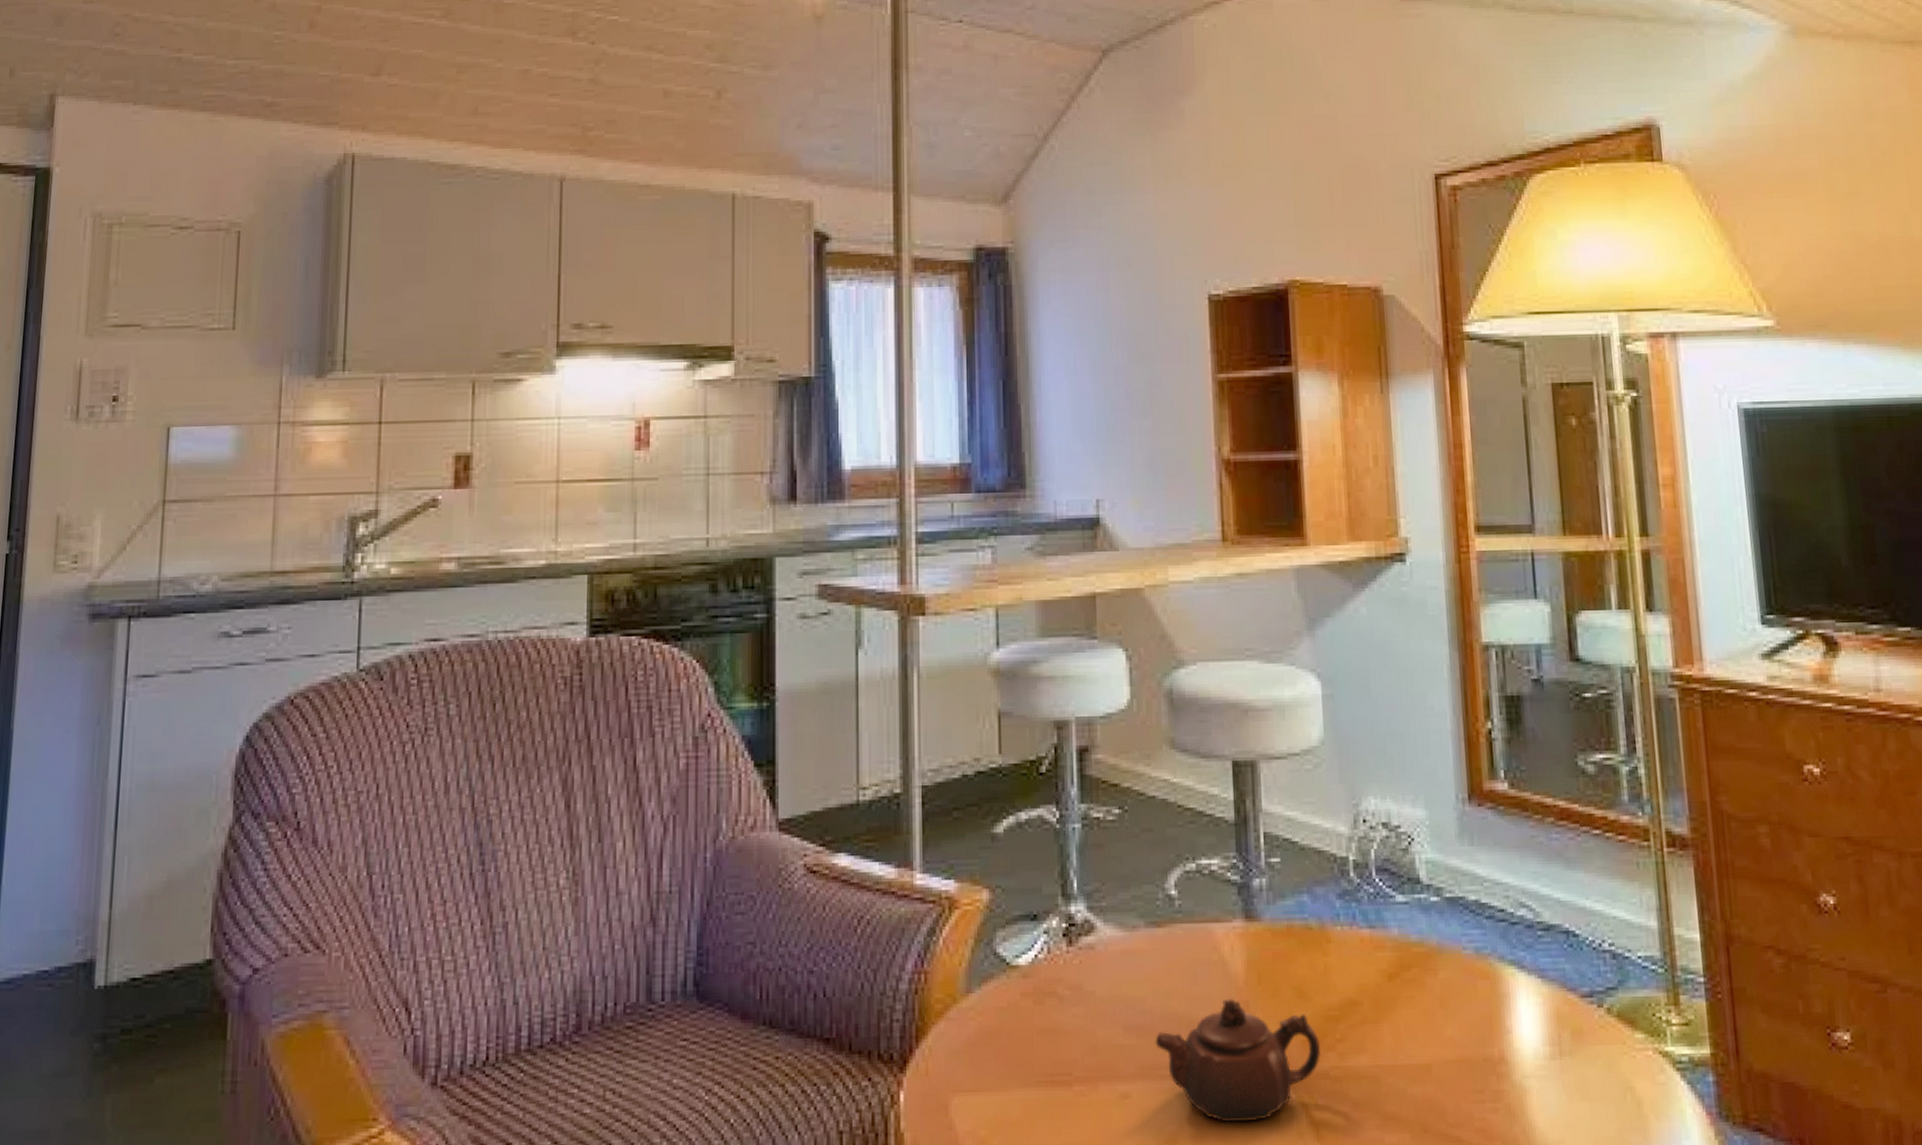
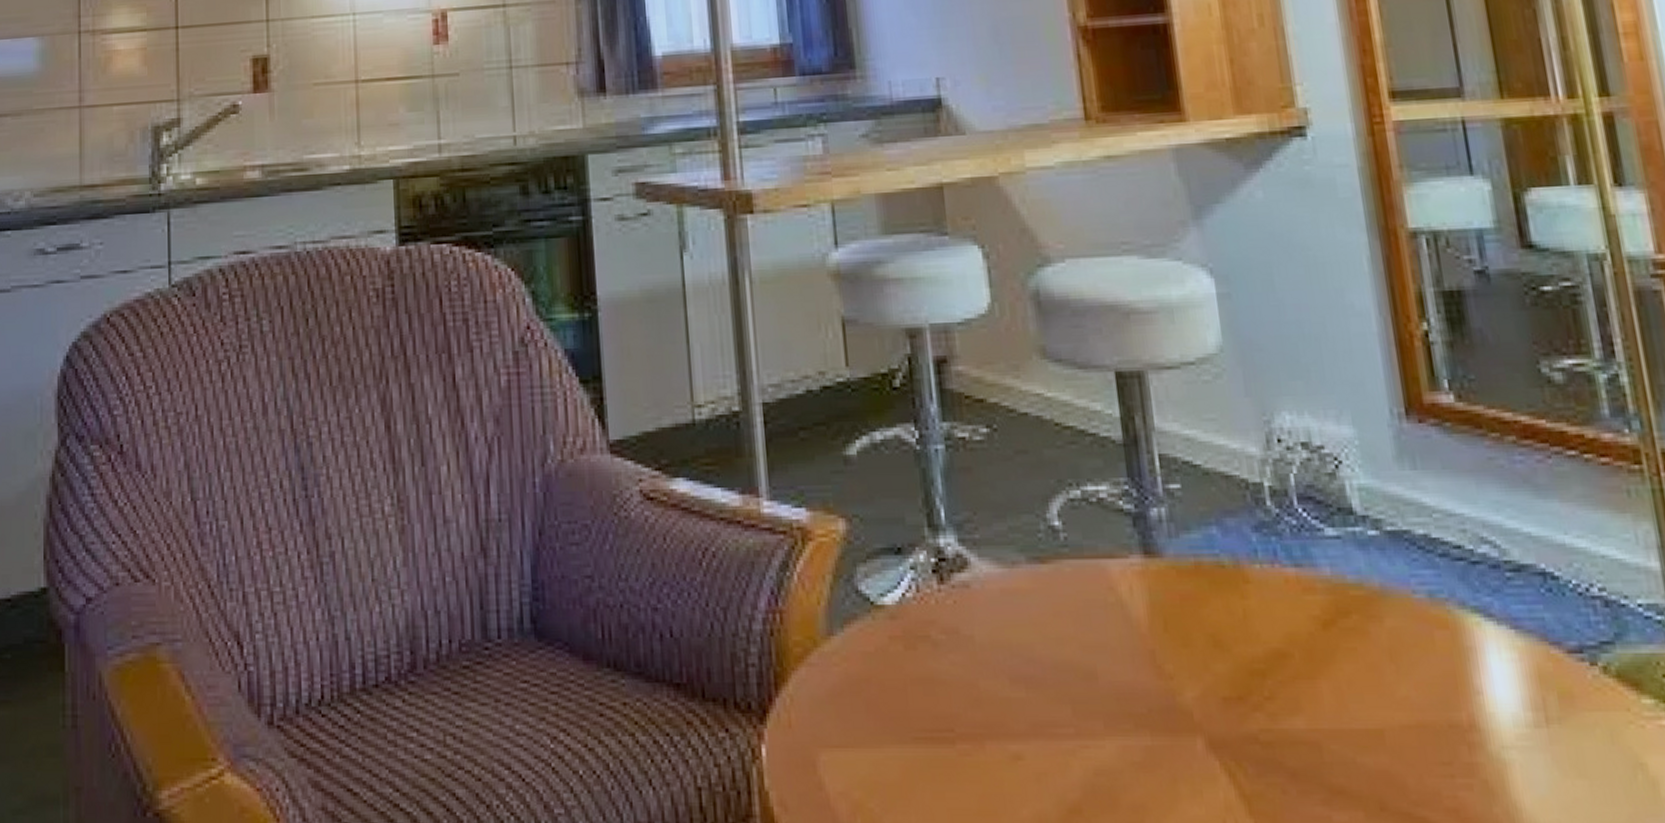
teapot: present [1155,998,1322,1123] -> none [1047,647,1248,792]

